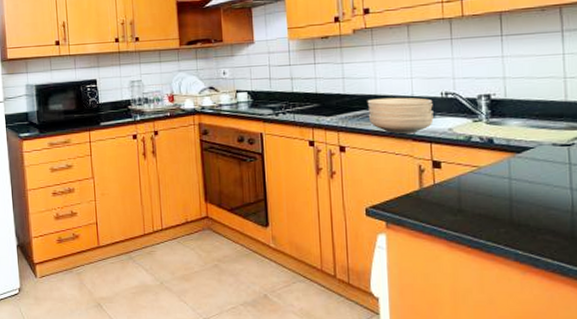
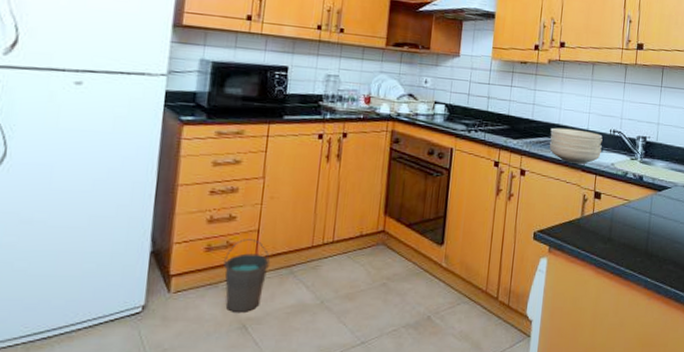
bucket: none [74,231,112,293] -> present [224,239,271,312]

